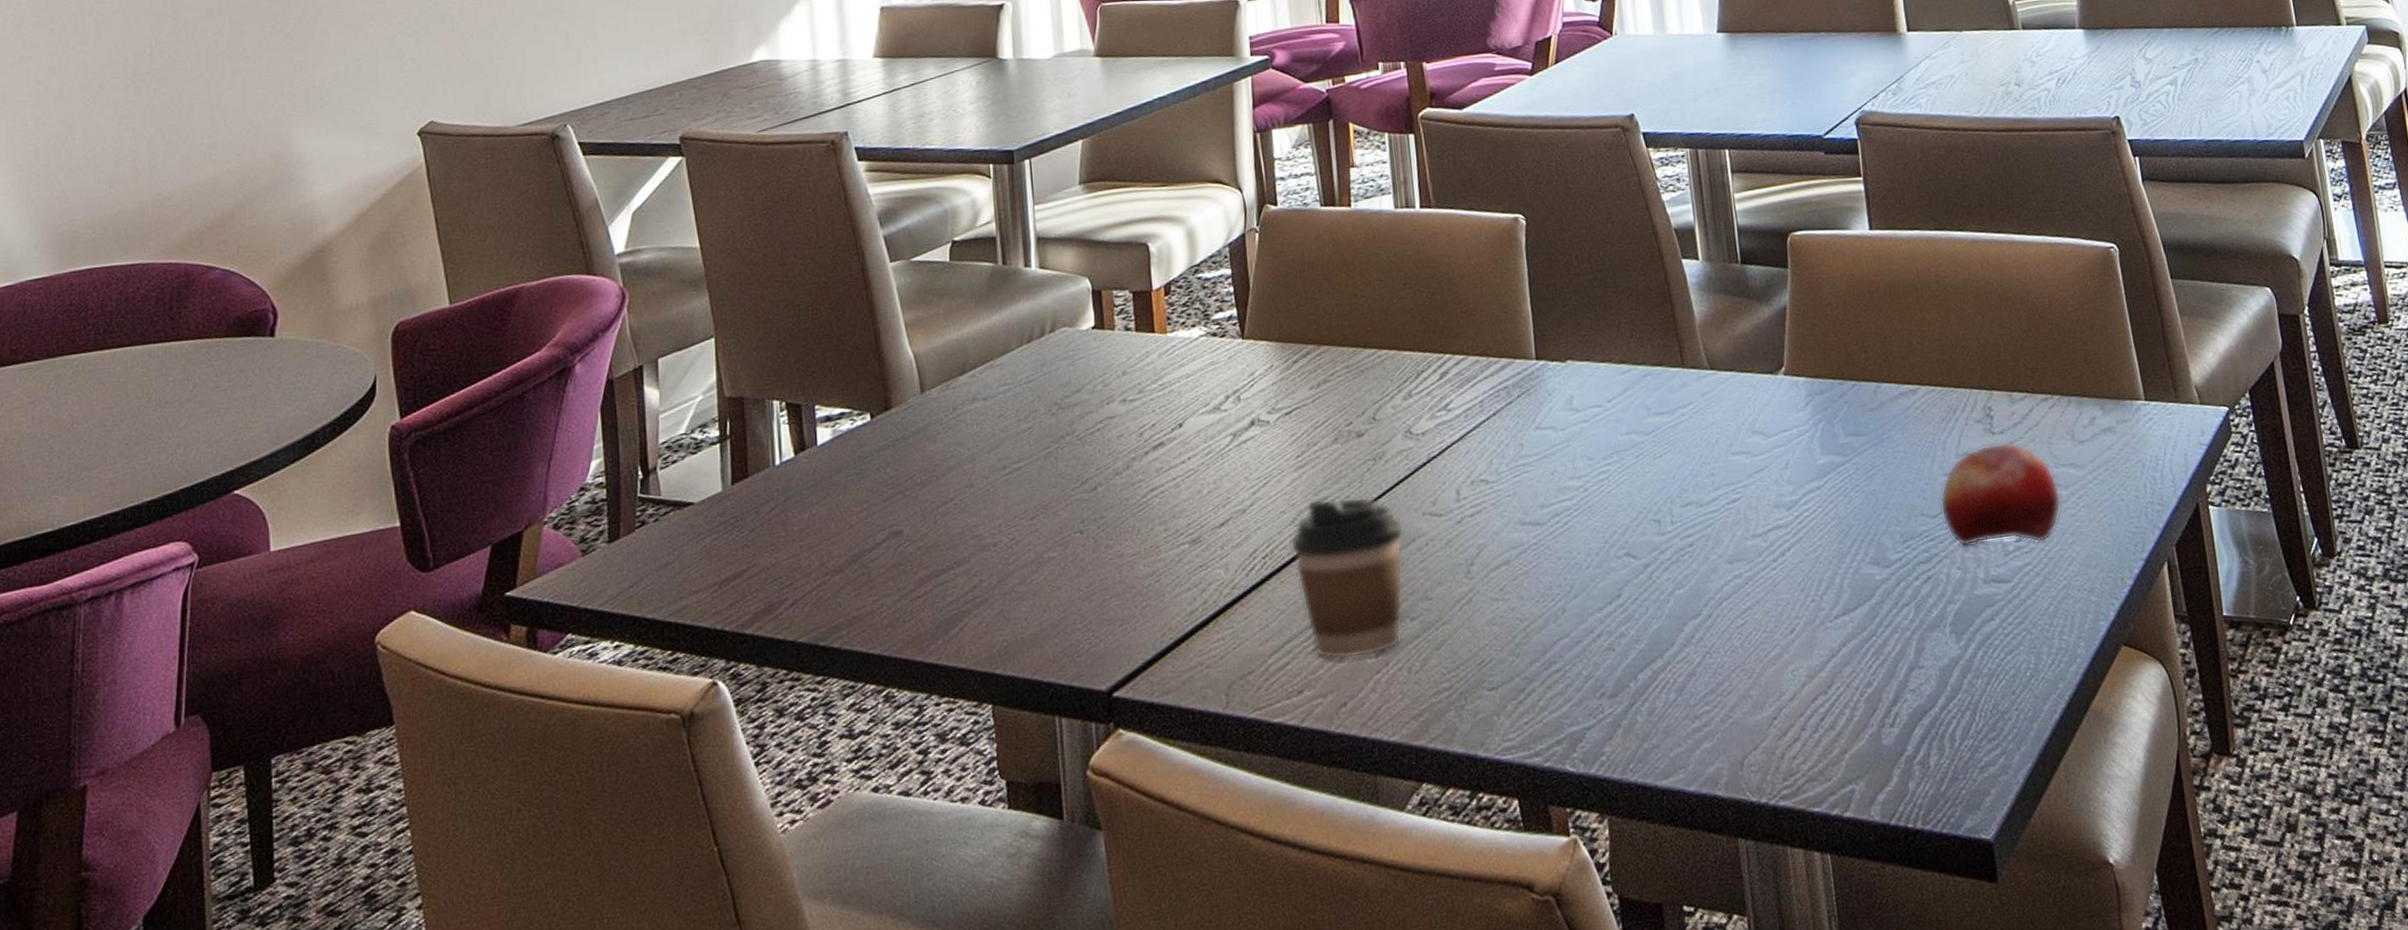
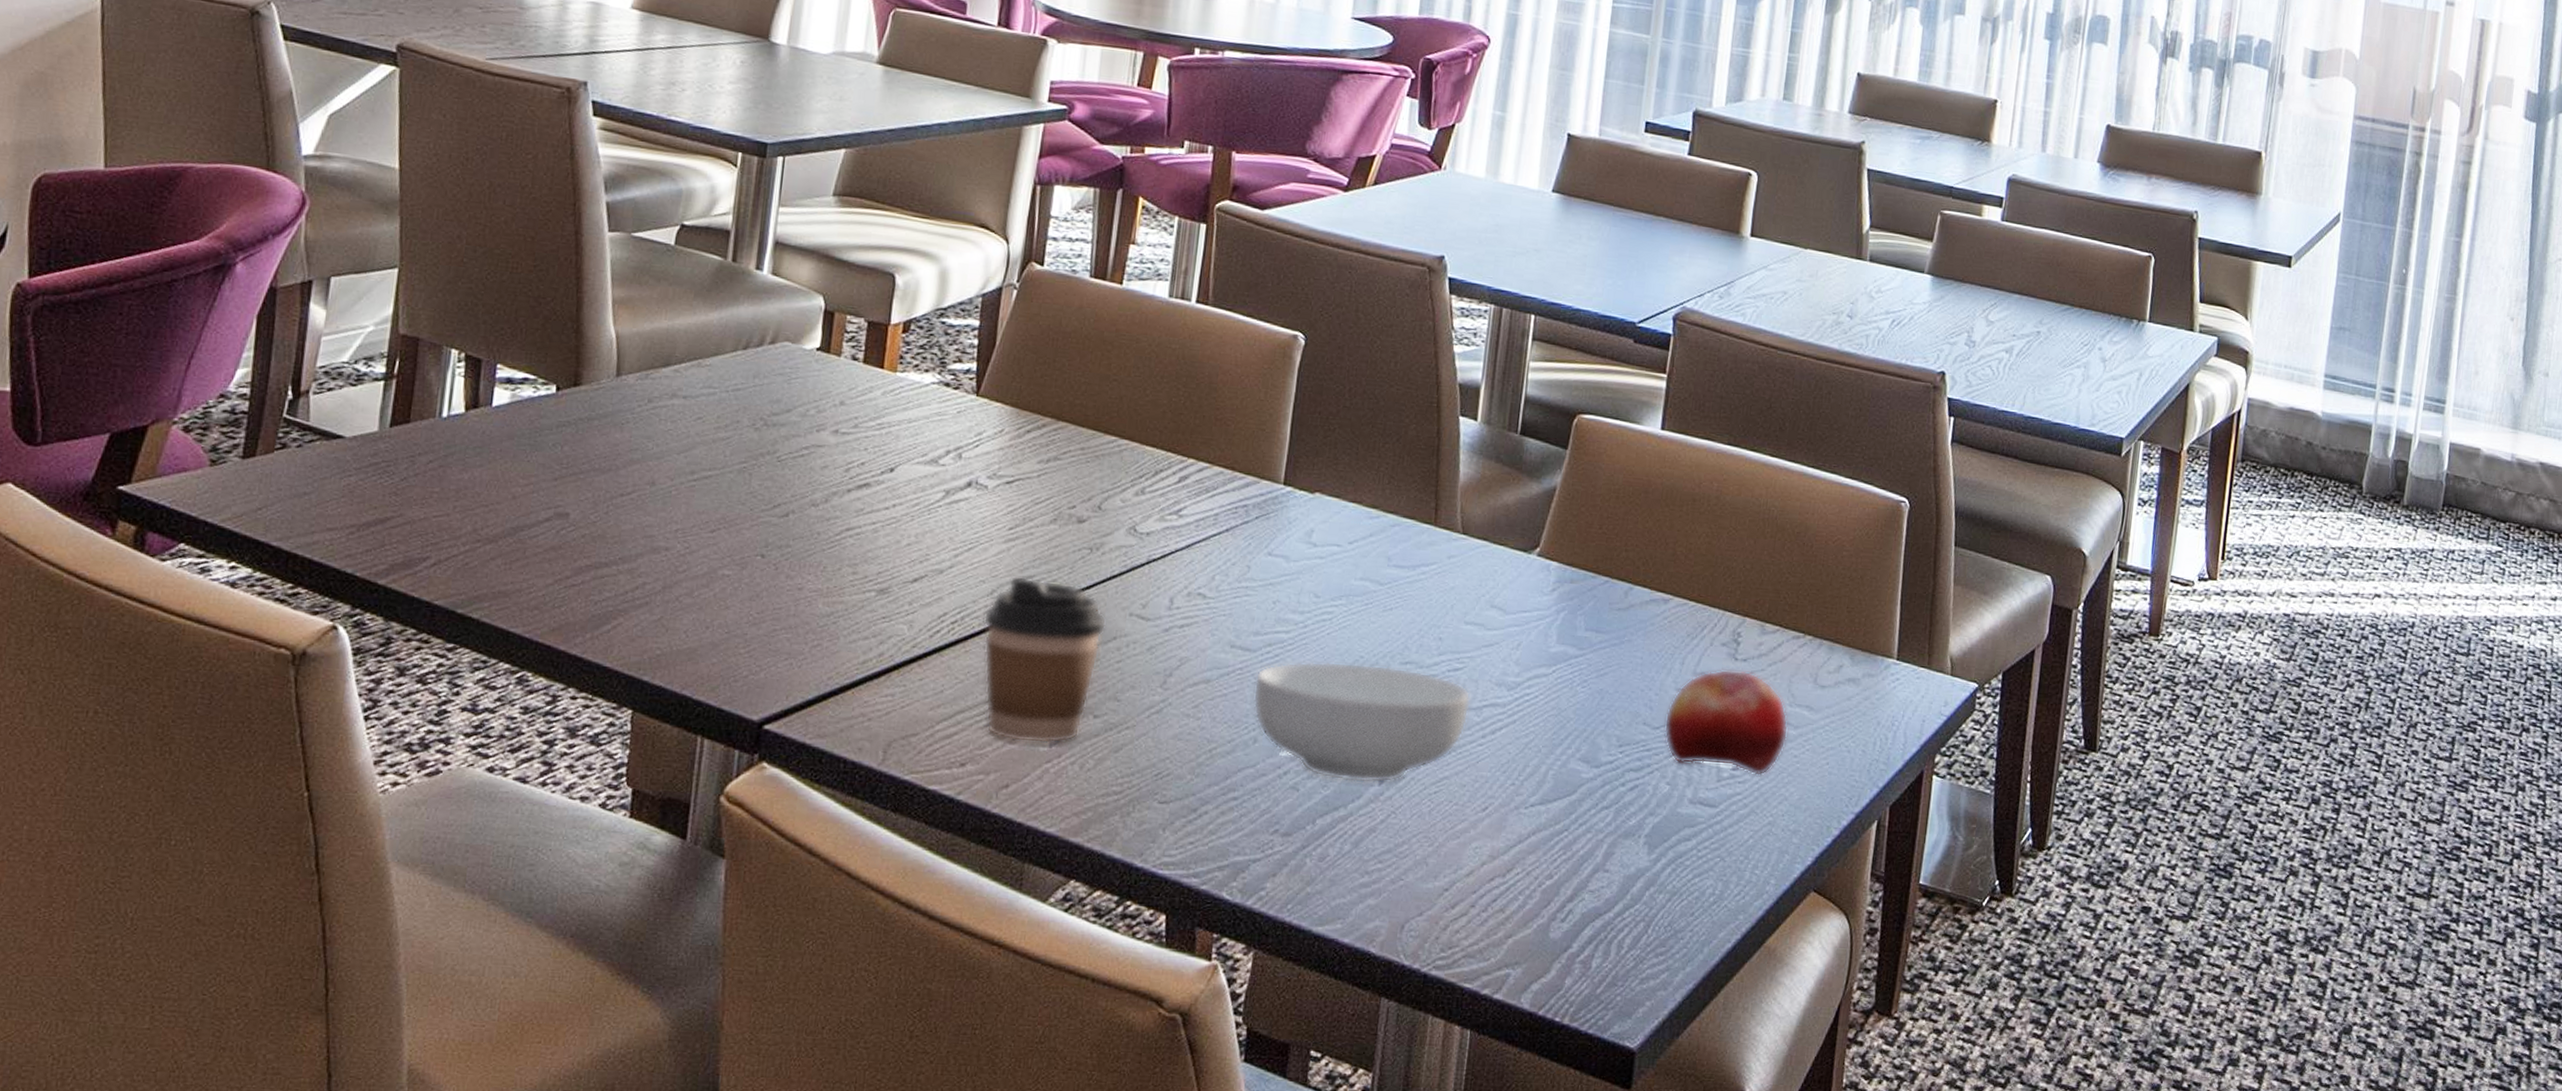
cereal bowl: none [1550,509,1757,633] -> present [1252,661,1472,784]

